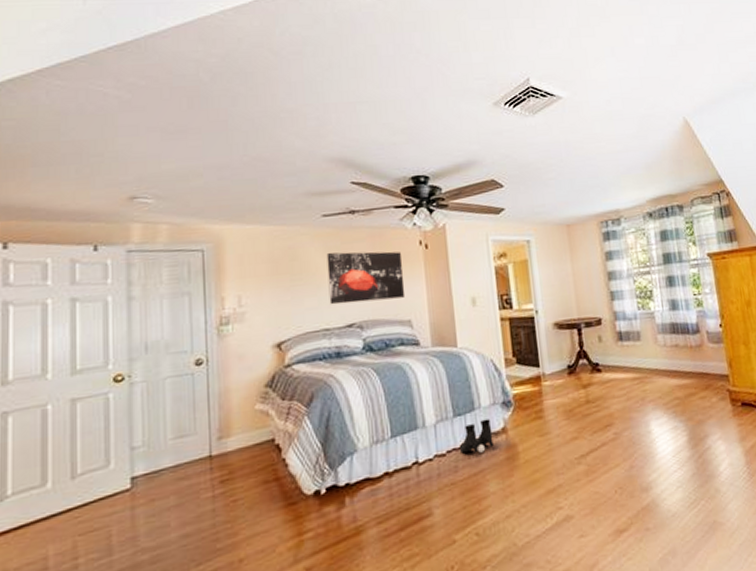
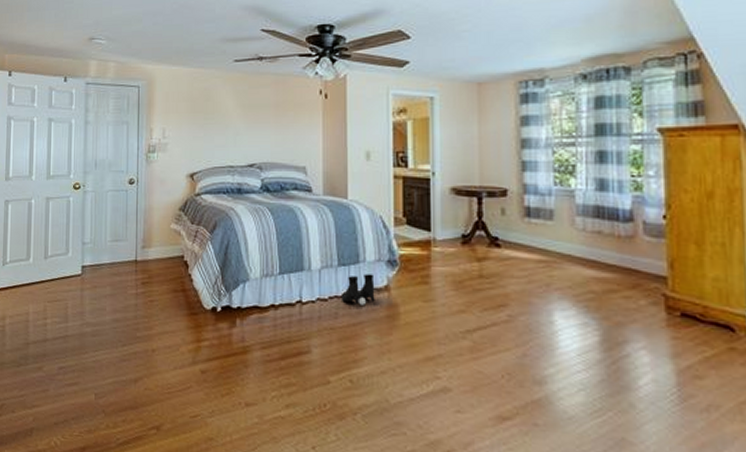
wall art: present [326,251,406,305] -> none [235,96,303,145]

